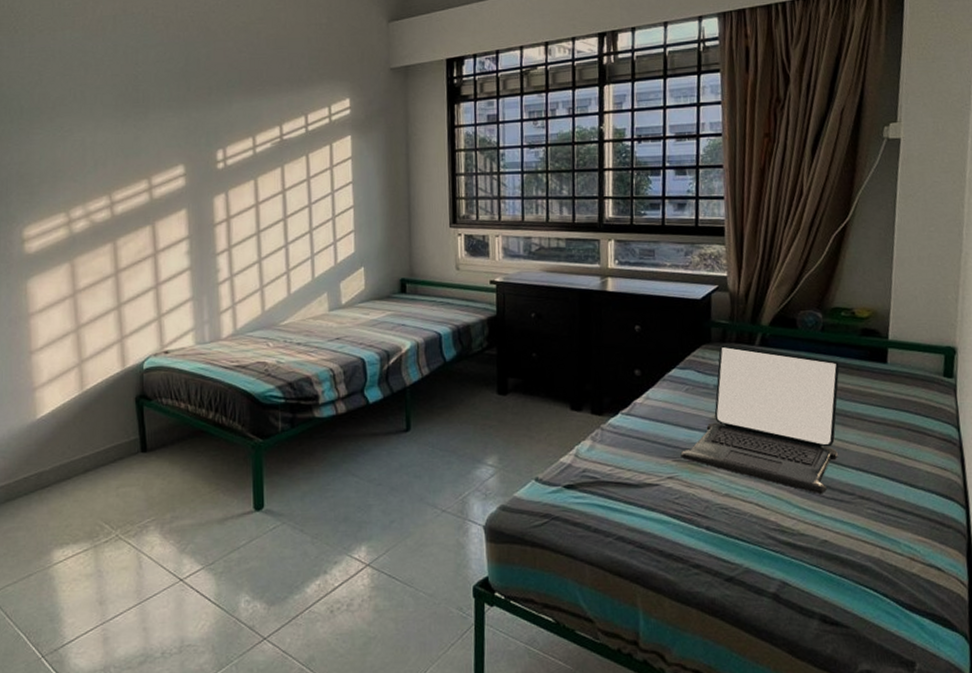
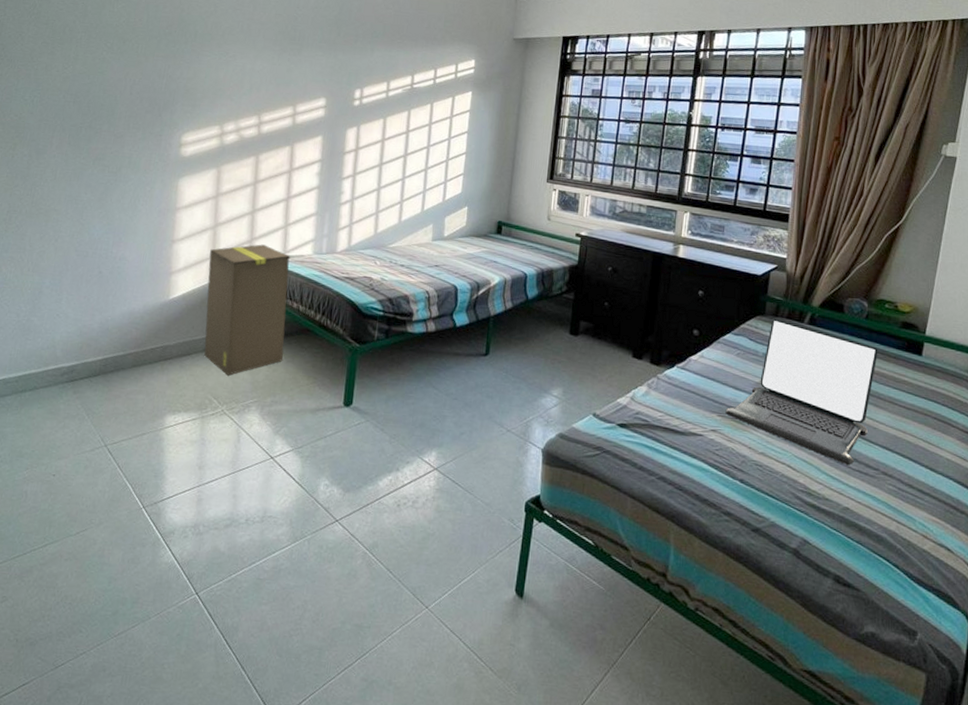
cardboard box: none [76,342,177,496] -> present [204,244,290,376]

